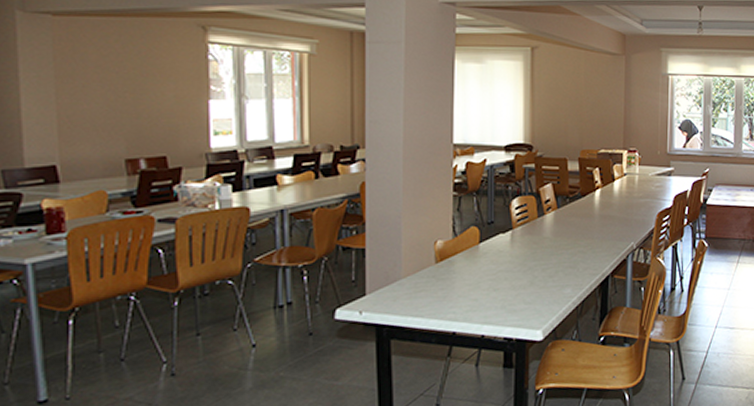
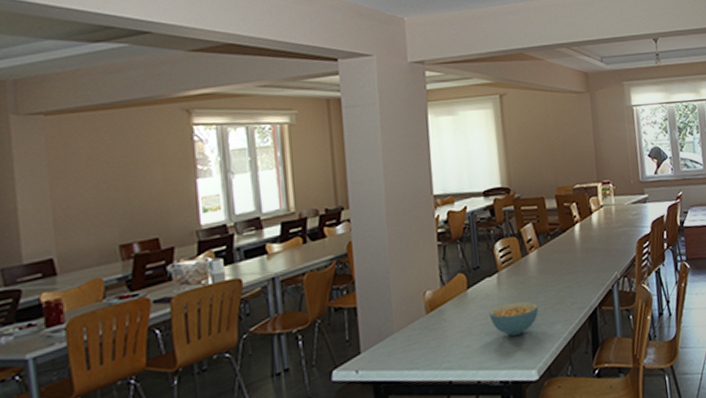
cereal bowl: none [498,261,549,294] -> present [488,301,539,336]

